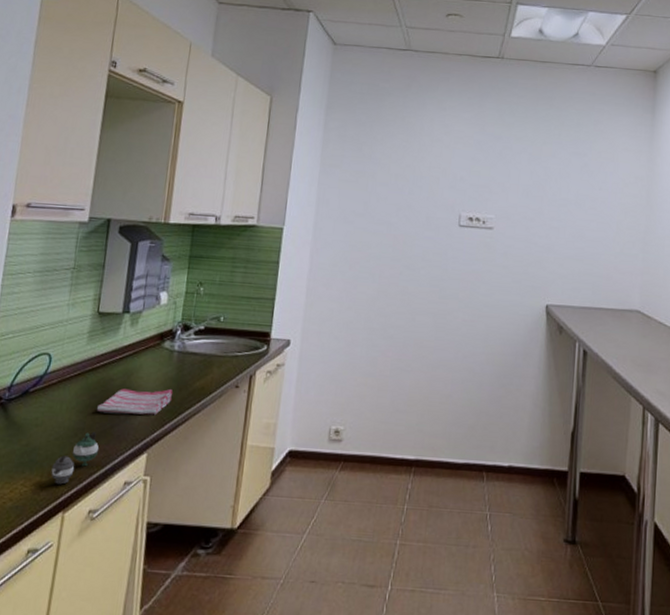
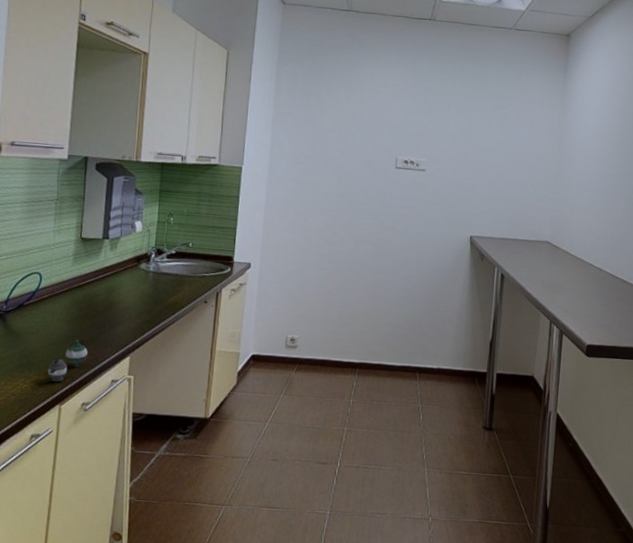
dish towel: present [96,388,172,415] -> none [84,303,150,326]

